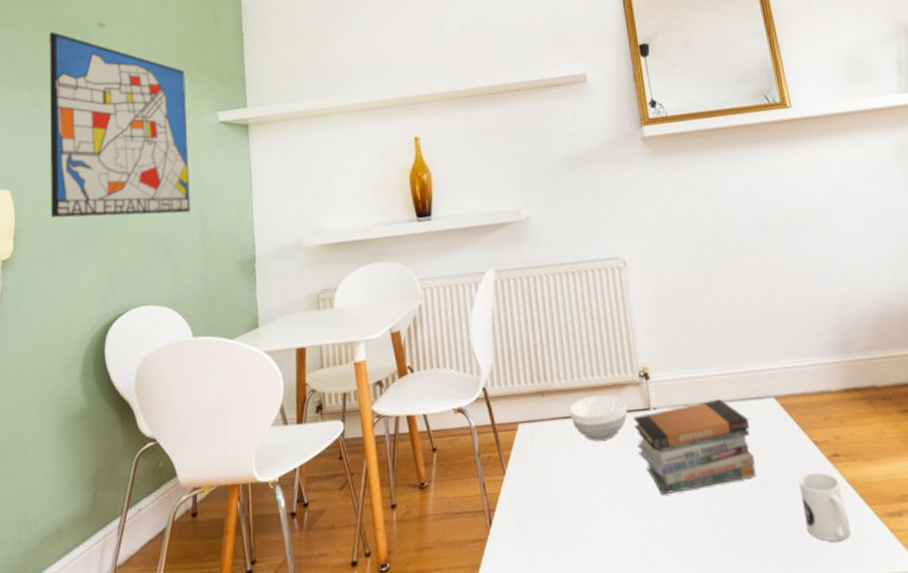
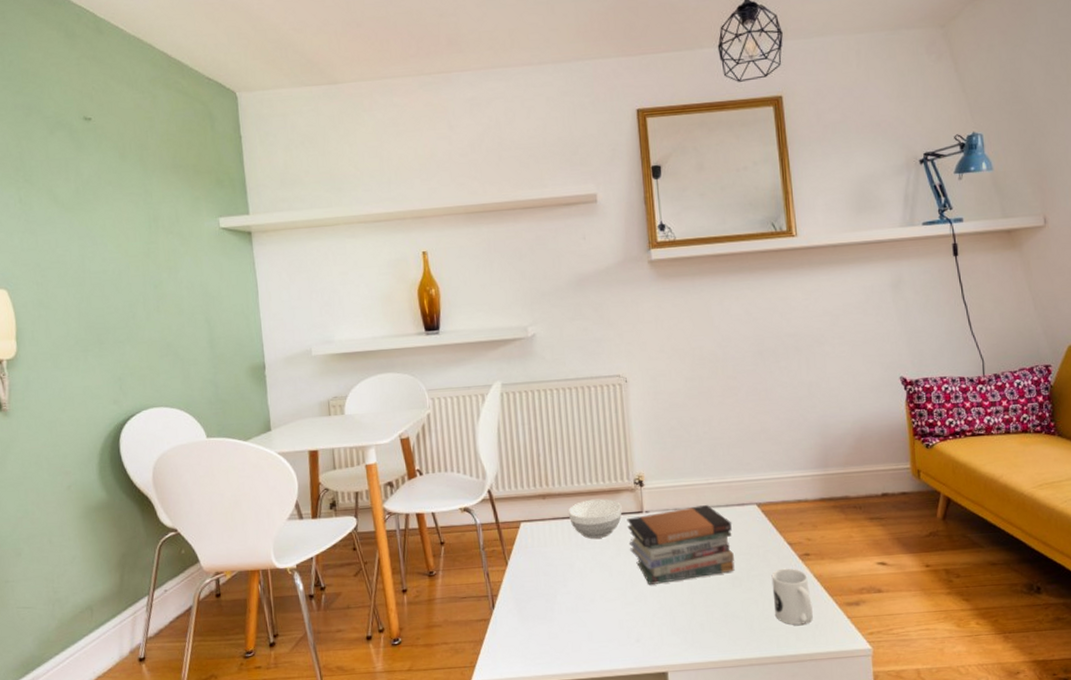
wall art: present [48,32,191,218] -> none [30,124,197,320]

